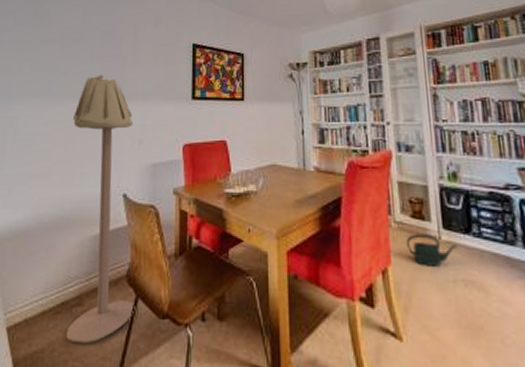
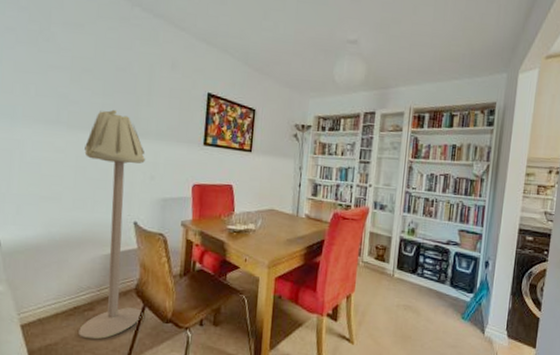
watering can: present [405,234,457,267] -> none [368,271,404,295]

